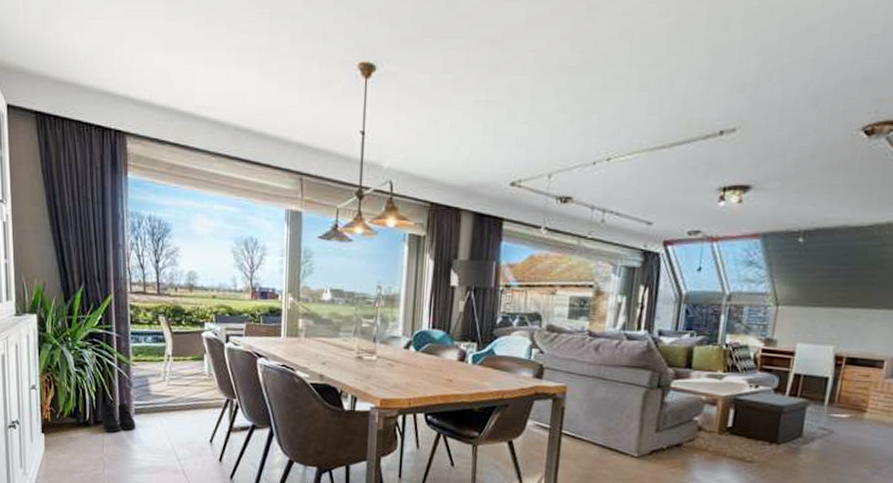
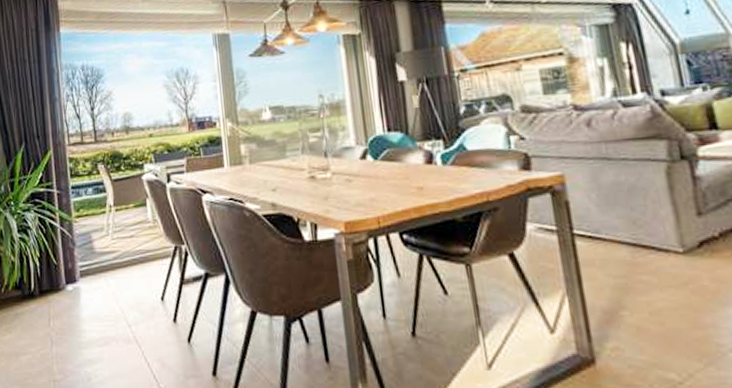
boots: present [102,402,136,432] -> none [46,265,82,302]

